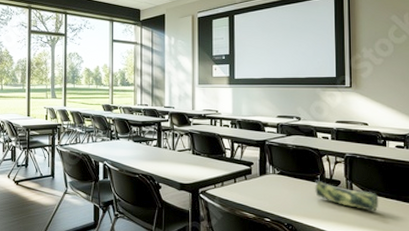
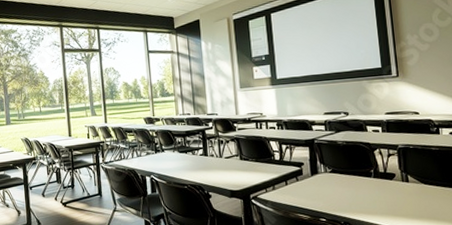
pencil case: present [315,181,379,211] -> none [369,176,437,202]

